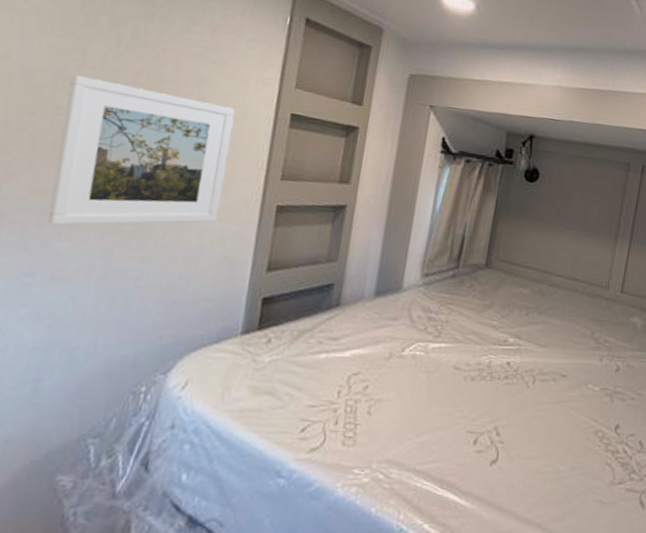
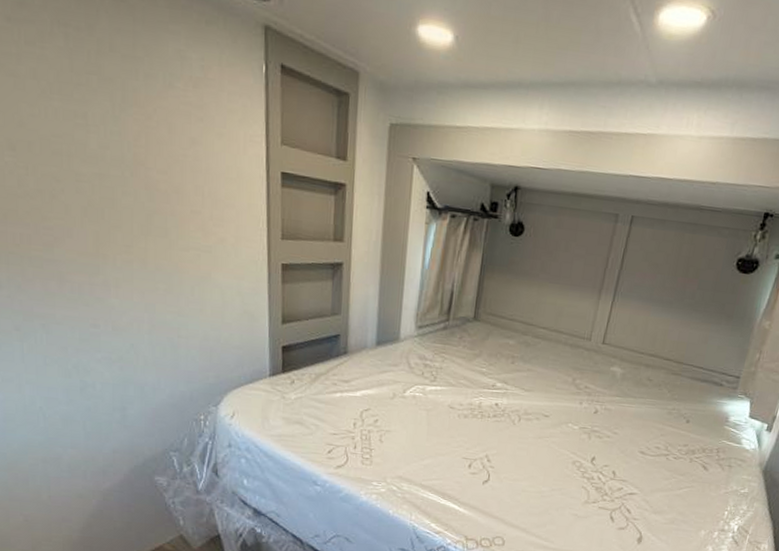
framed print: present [47,74,235,226] -> none [80,140,233,284]

